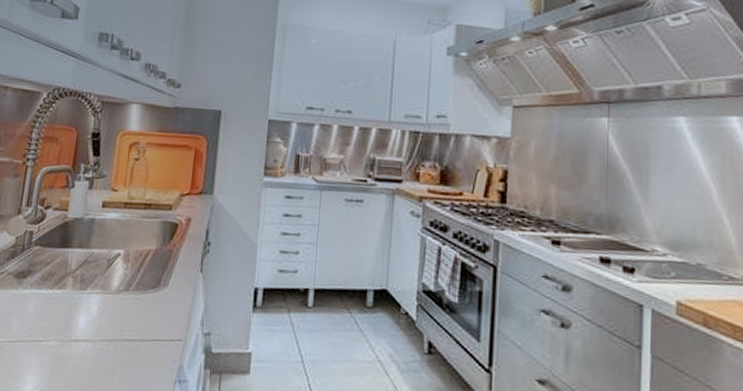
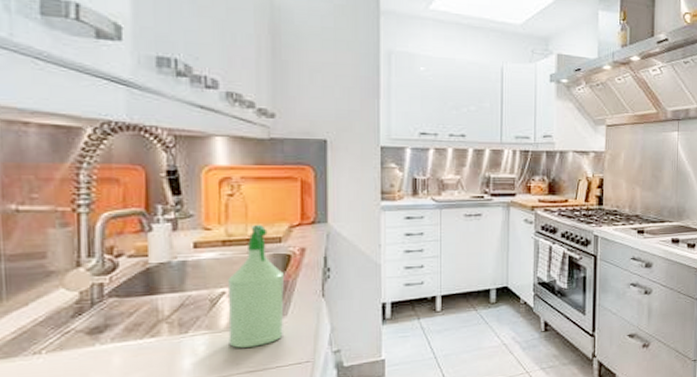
spray bottle: none [116,189,171,315] -> present [227,224,285,348]

